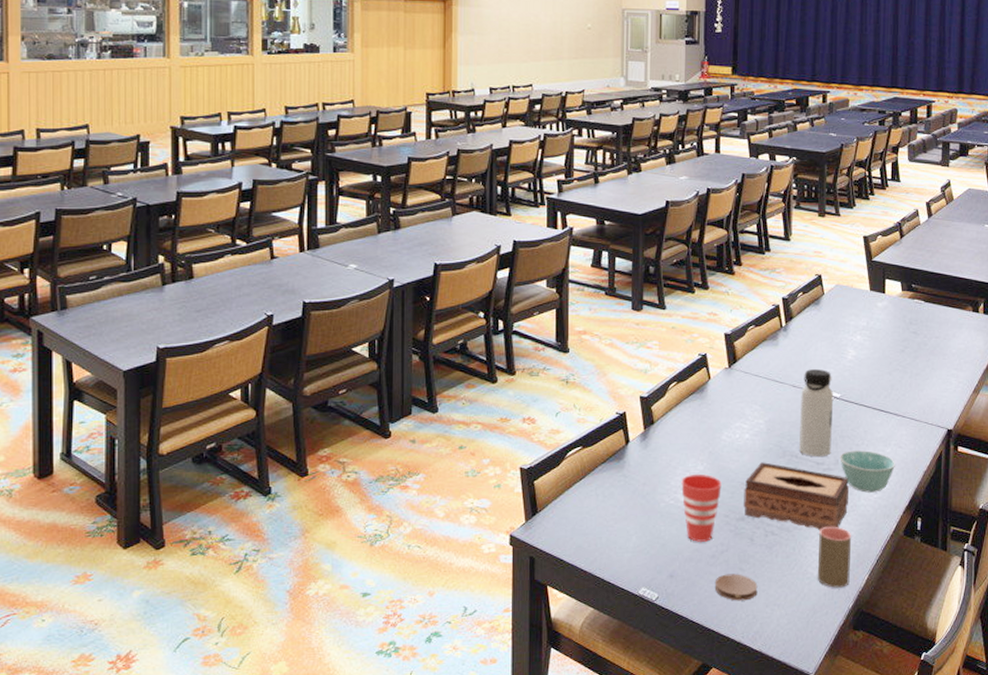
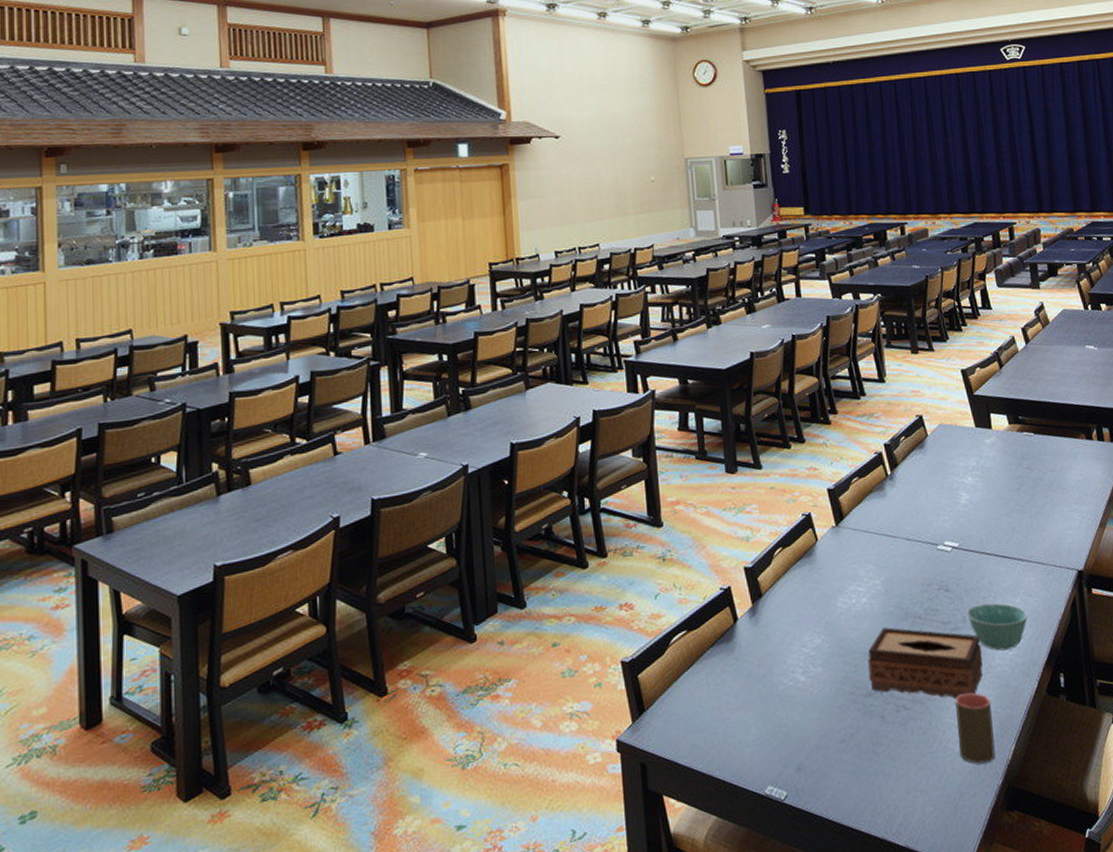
cup: present [681,473,722,543] -> none [798,647,843,727]
coaster: present [714,574,758,601] -> none [848,758,896,791]
water bottle: present [798,369,834,457] -> none [916,517,957,616]

